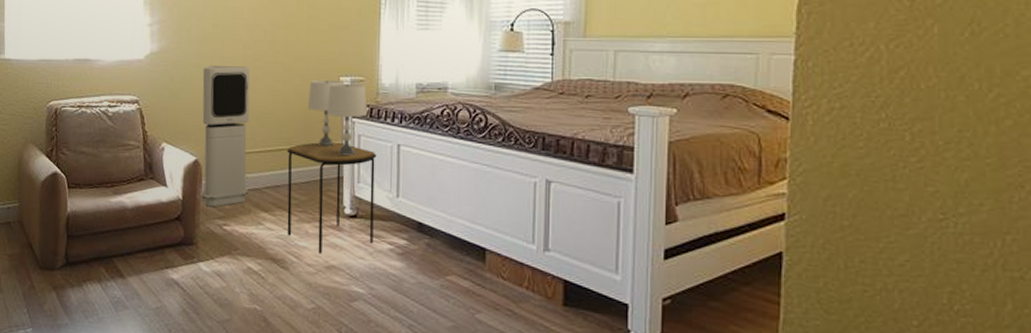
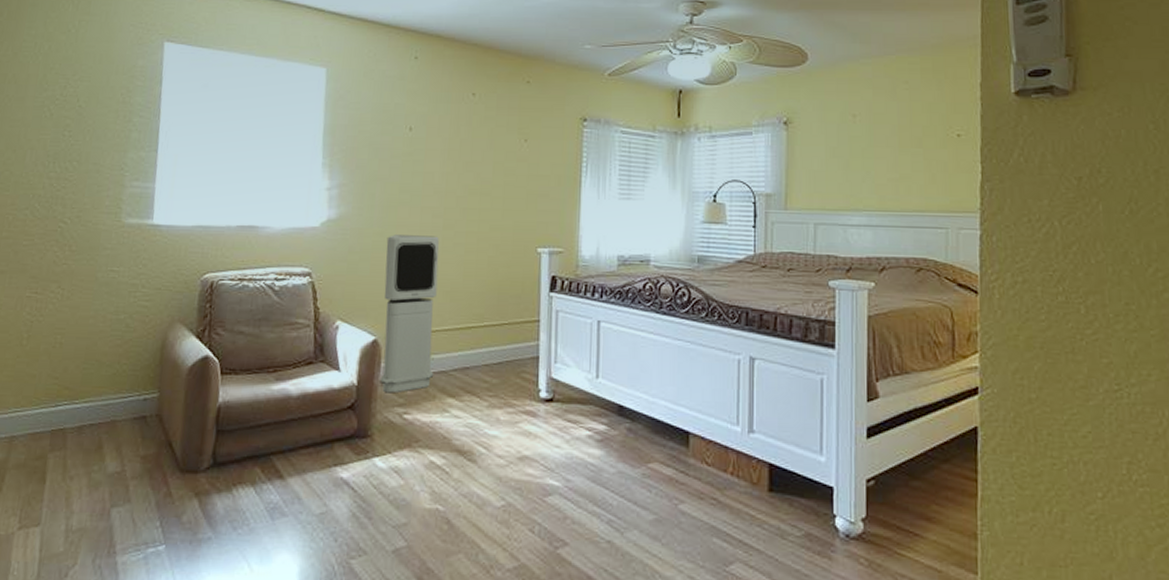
side table: present [287,142,377,254] -> none [476,319,575,444]
table lamp: present [307,79,368,156] -> none [501,251,567,334]

